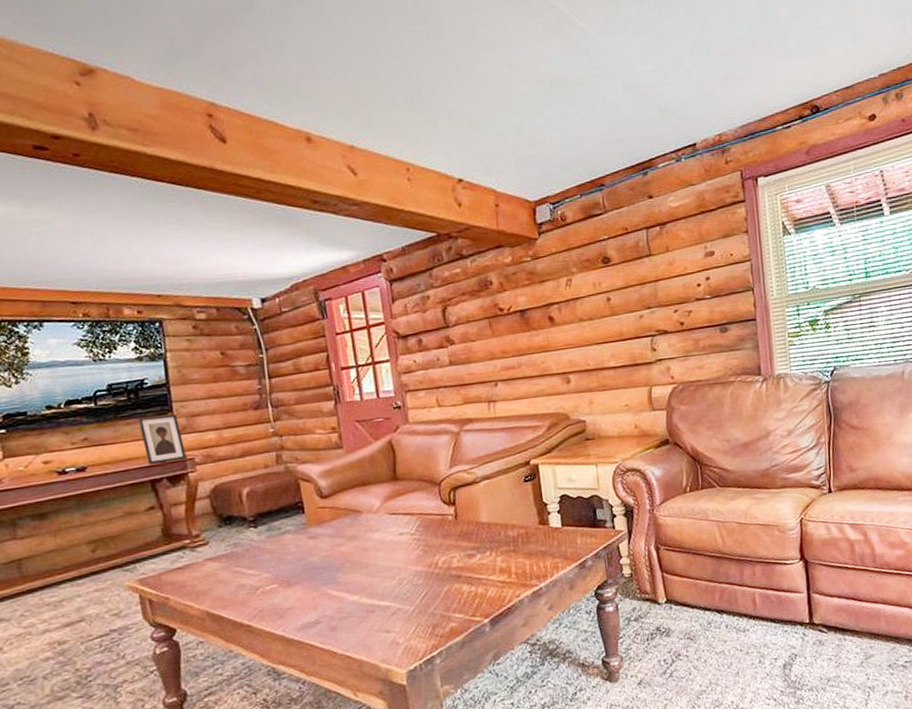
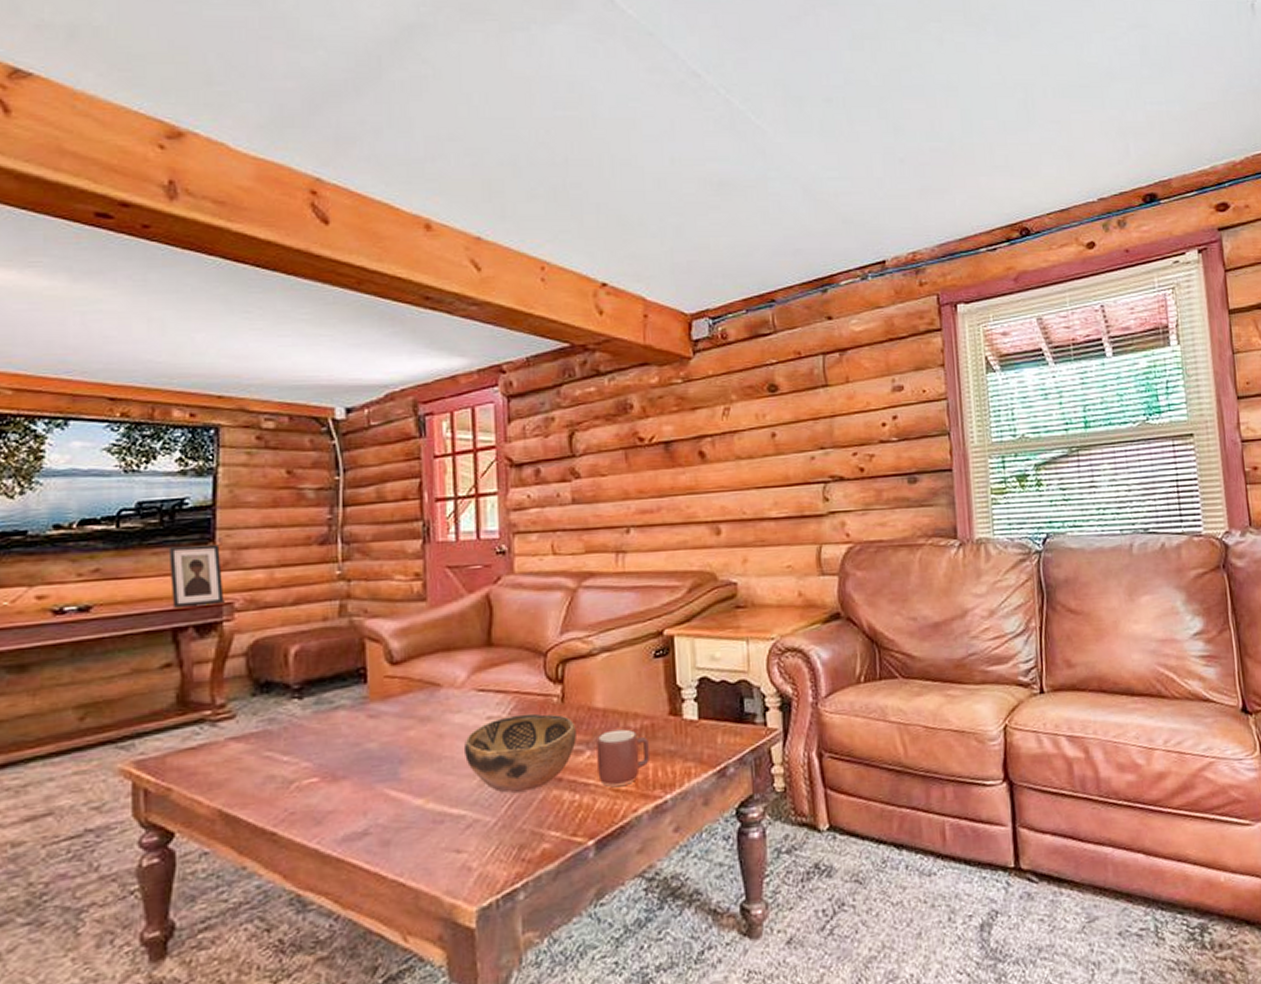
decorative bowl: none [384,529,469,589] -> present [465,713,576,793]
mug: none [484,536,527,580] -> present [596,729,651,788]

